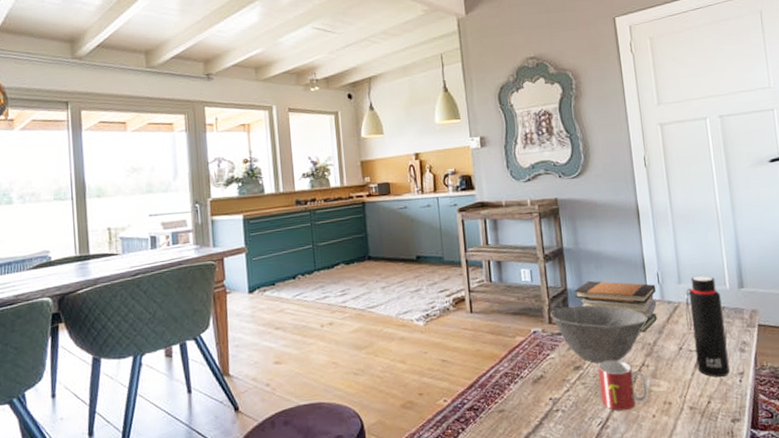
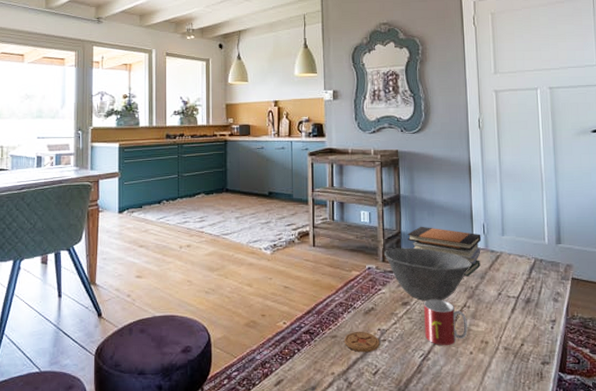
coaster: none [513,402,553,426] -> present [344,331,380,353]
water bottle: present [685,275,730,378] -> none [506,229,543,323]

